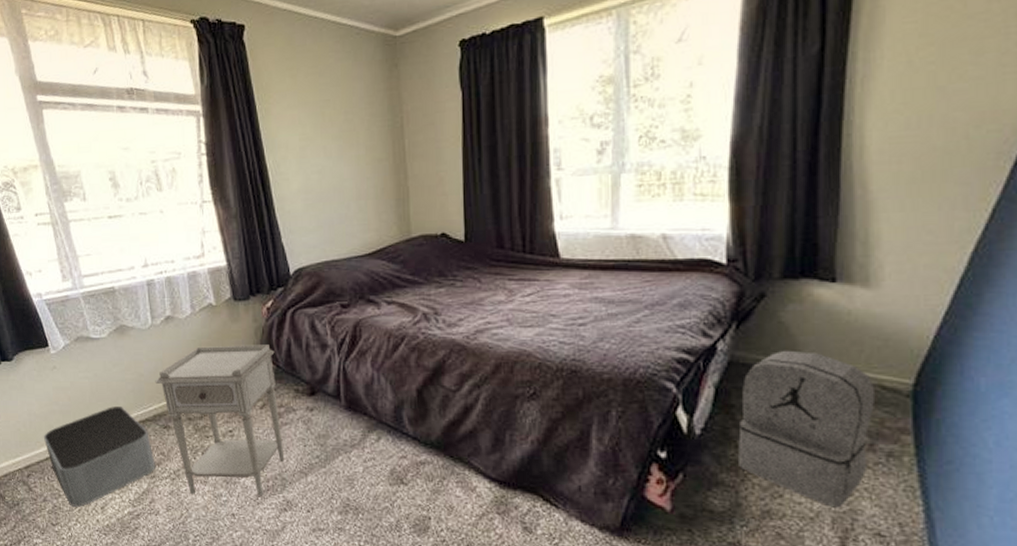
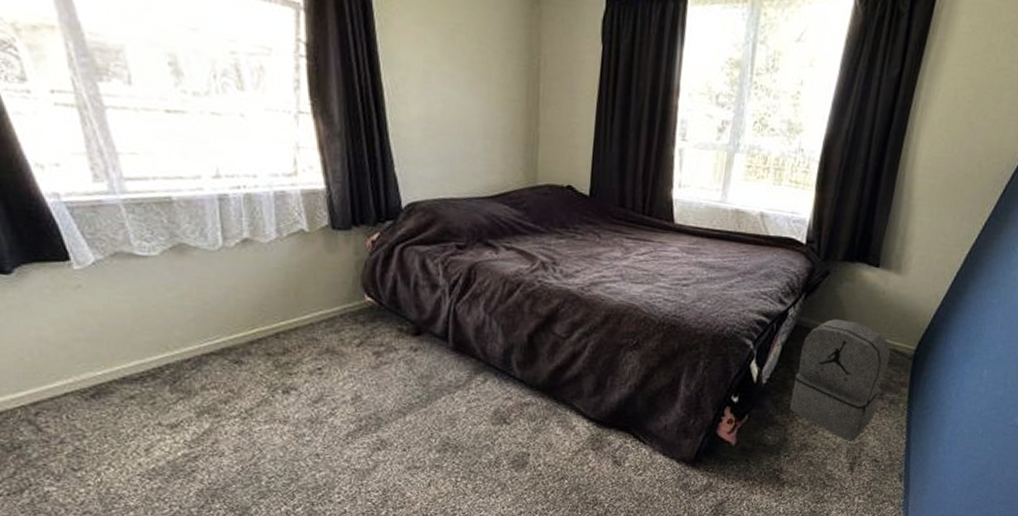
storage bin: present [43,405,155,507] -> none [60,336,221,450]
nightstand: present [155,345,285,496] -> none [225,276,382,436]

